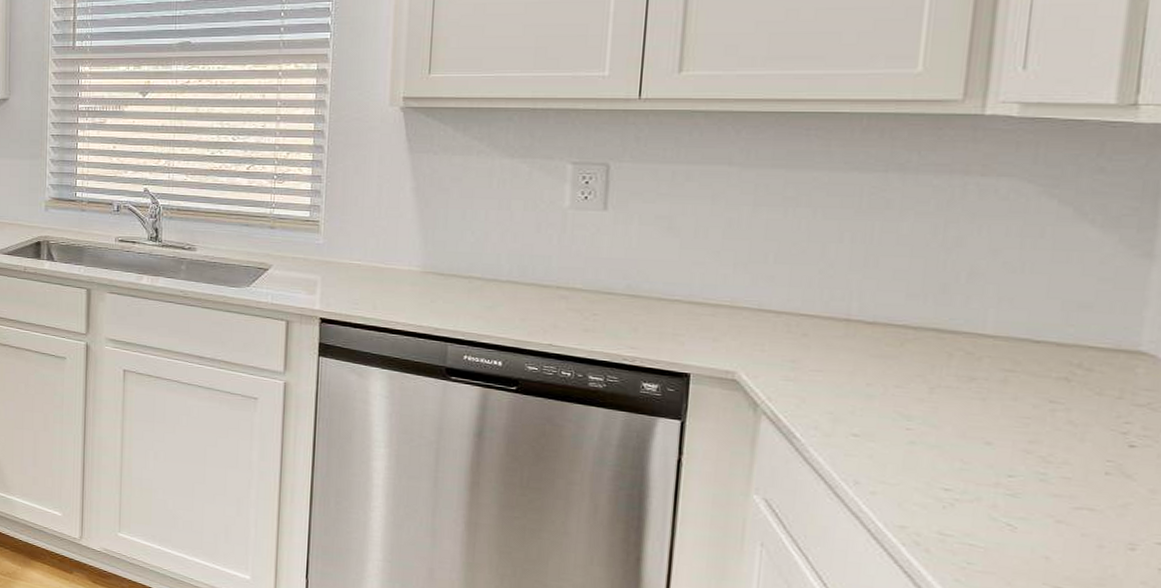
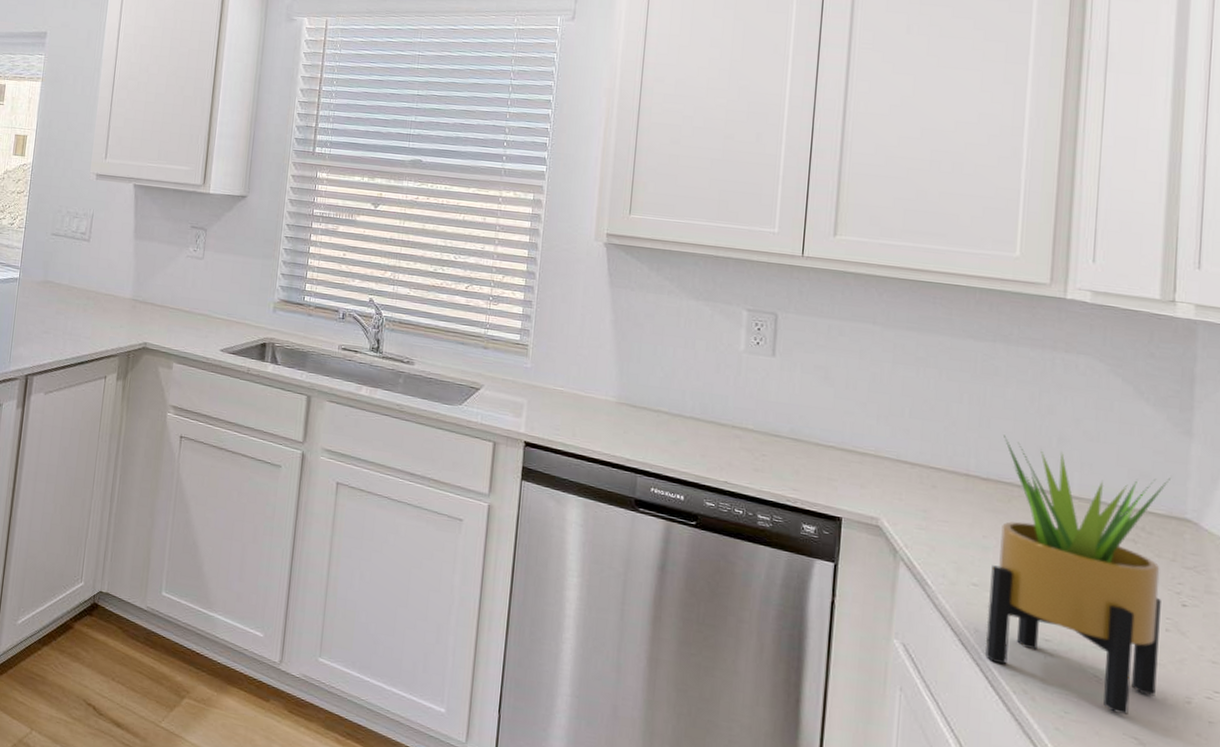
potted plant: none [866,273,1120,564] -> present [984,435,1170,715]

